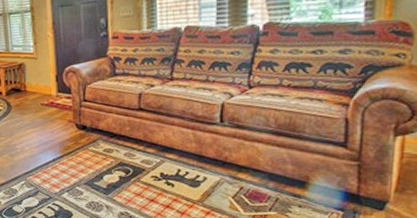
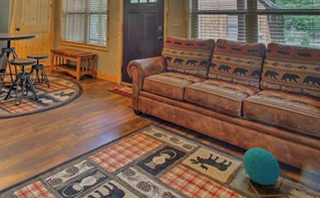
ball: none [222,159,276,203] -> present [243,147,281,186]

